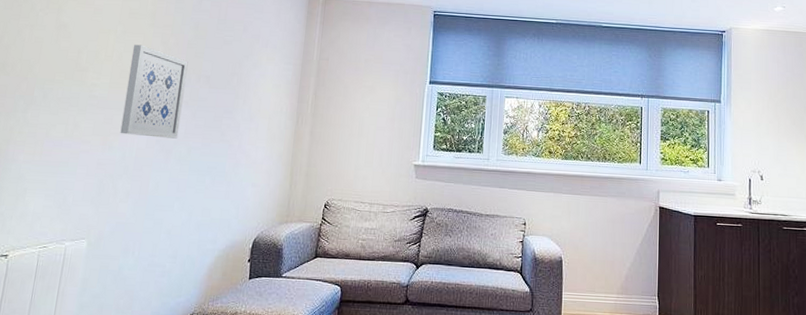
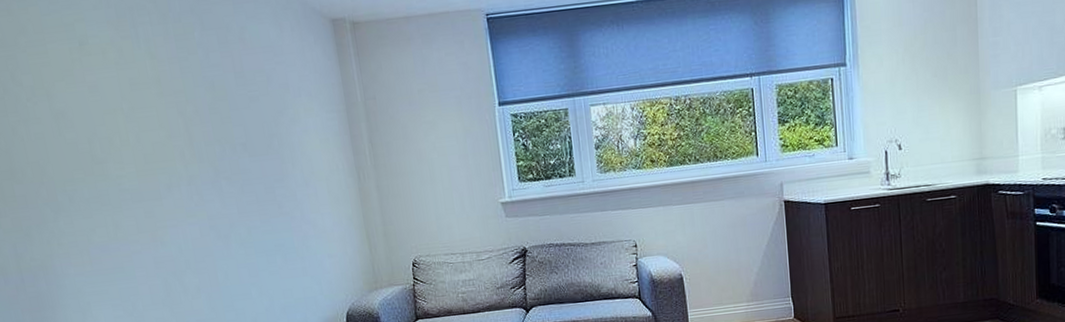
wall art: present [120,44,188,139] -> none [147,120,232,227]

